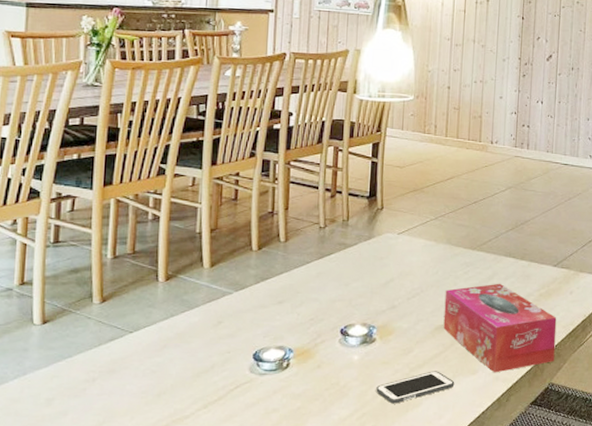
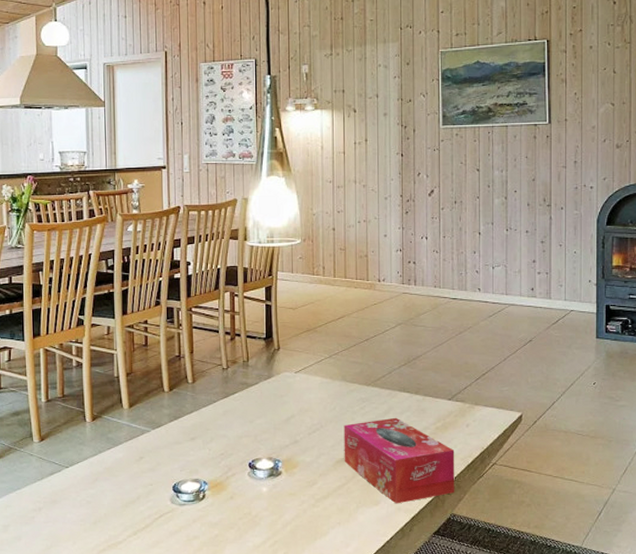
cell phone: present [376,371,455,404] -> none [285,502,359,533]

